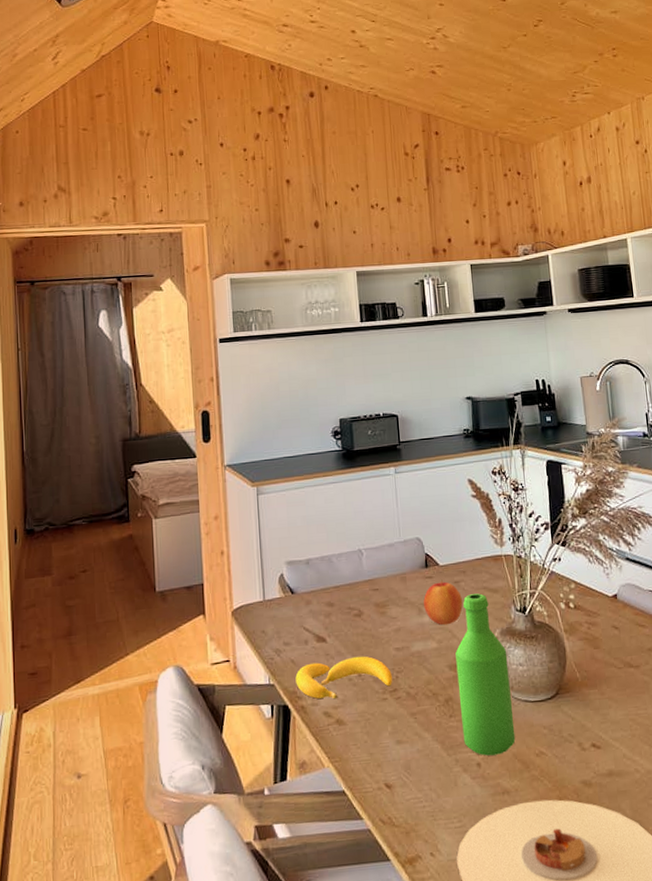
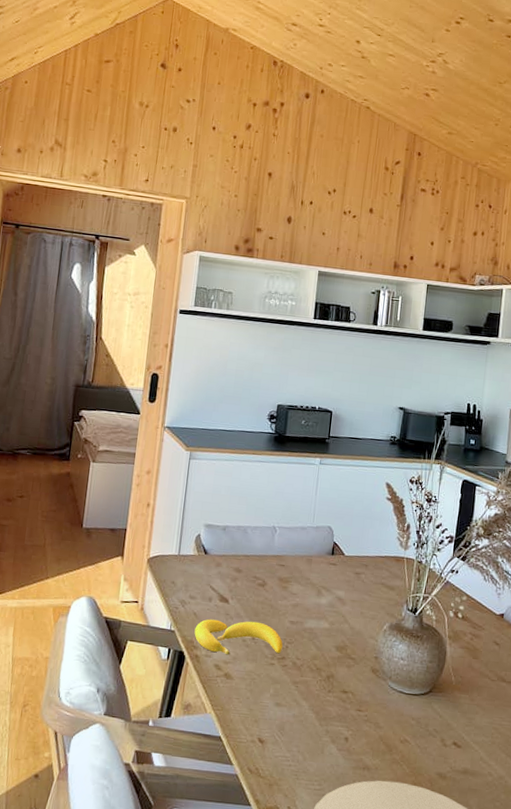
apple: present [423,579,463,626] -> none [323,568,360,610]
bottle: present [455,593,516,756] -> none [337,587,392,734]

